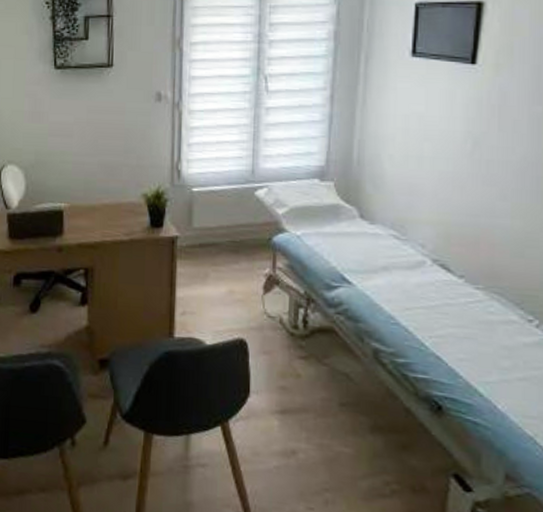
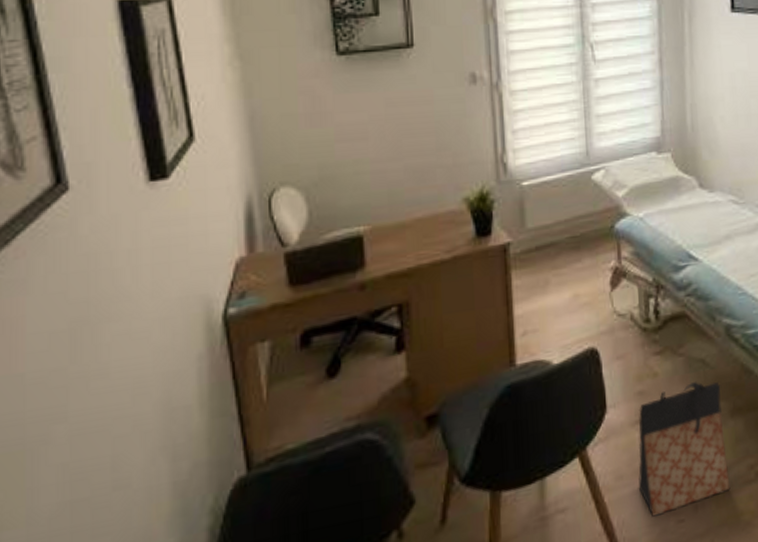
bag: none [272,391,363,498] -> present [638,380,731,517]

